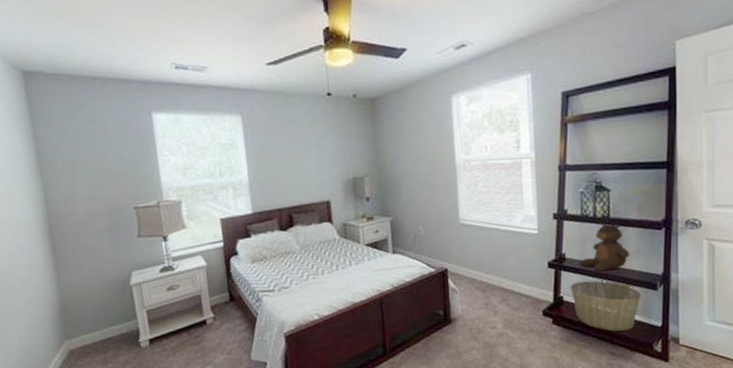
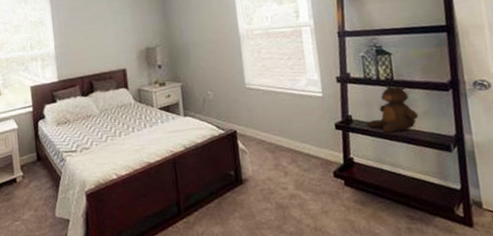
basket: present [570,281,641,331] -> none [360,142,435,194]

